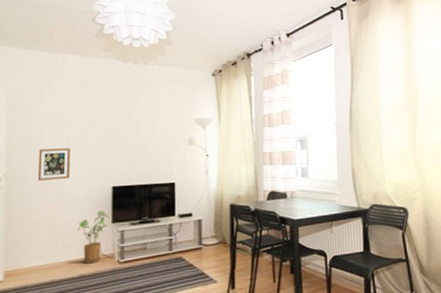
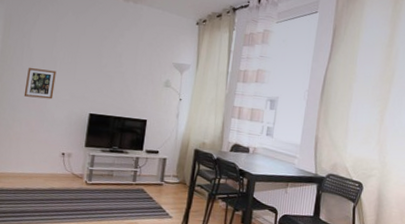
house plant: present [78,211,110,264] -> none [54,134,84,180]

